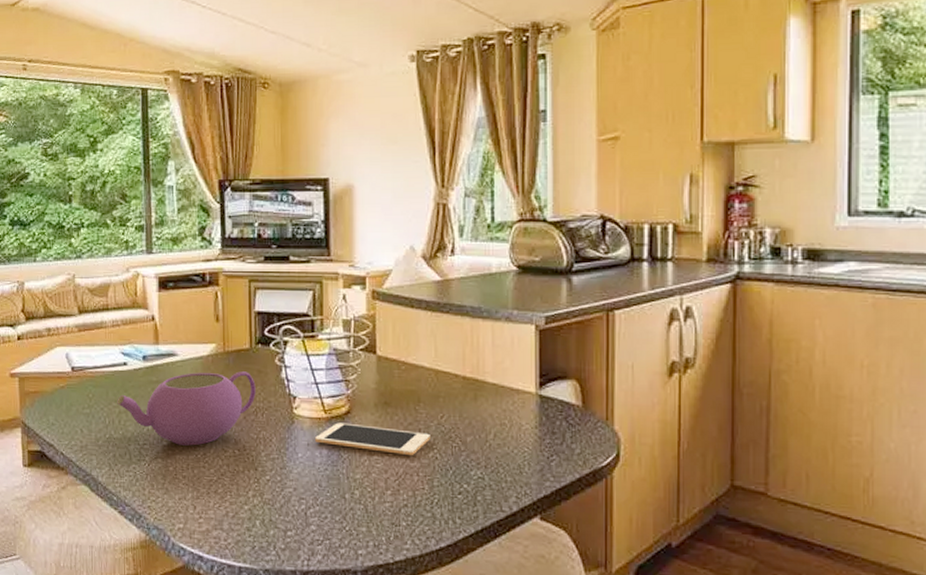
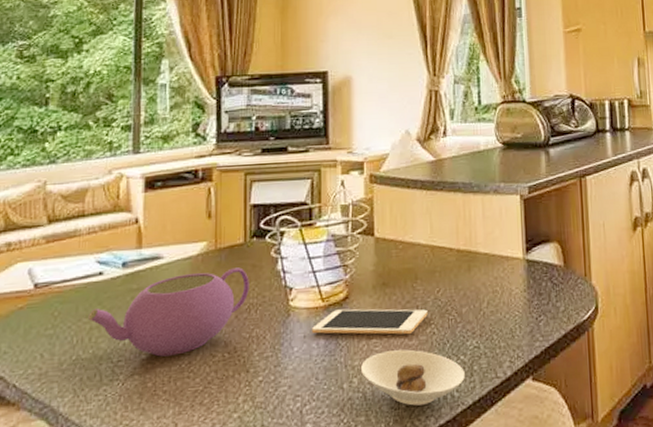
saucer: none [363,469,468,526] -> present [361,349,465,406]

